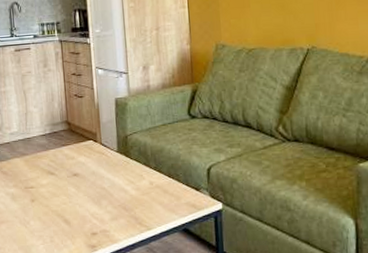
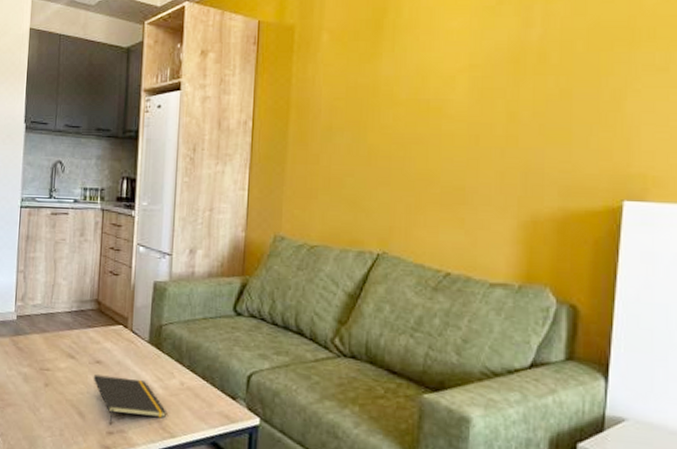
notepad: none [72,184,142,227] -> present [93,374,167,425]

